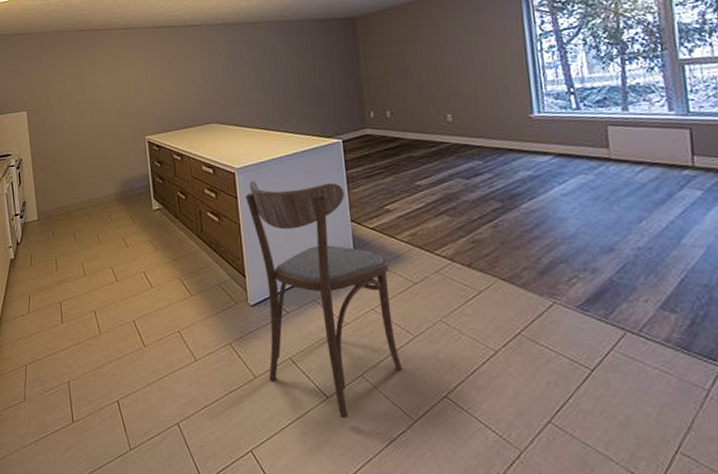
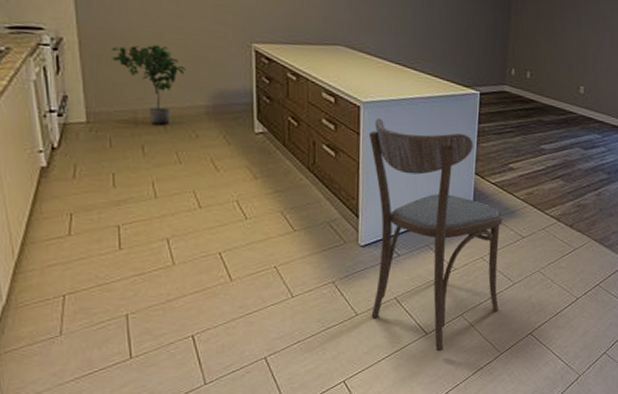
potted plant: none [52,151,100,215] -> present [111,44,185,126]

